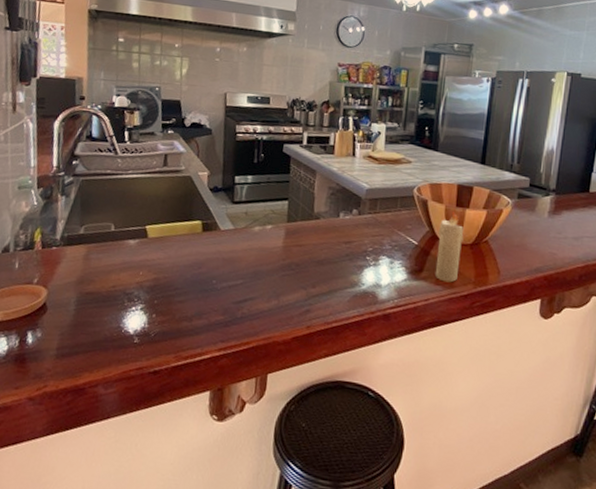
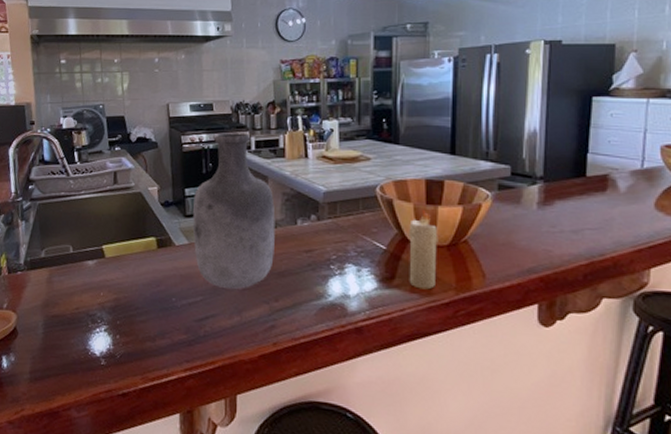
vase: none [239,126,320,275] -> present [192,133,276,289]

